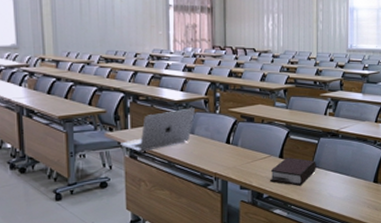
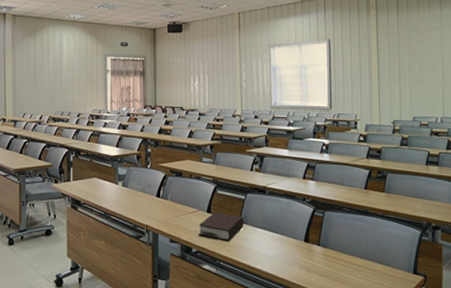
laptop: present [119,108,195,152] -> none [63,163,128,203]

